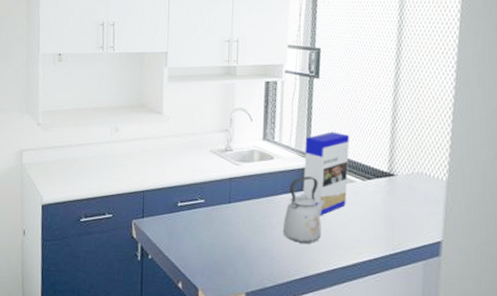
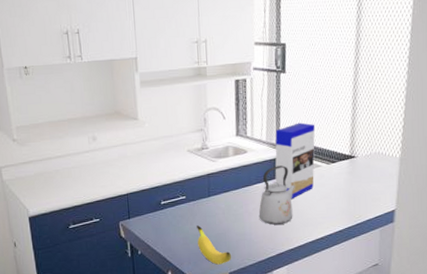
banana: none [213,233,249,282] -> present [197,225,231,265]

